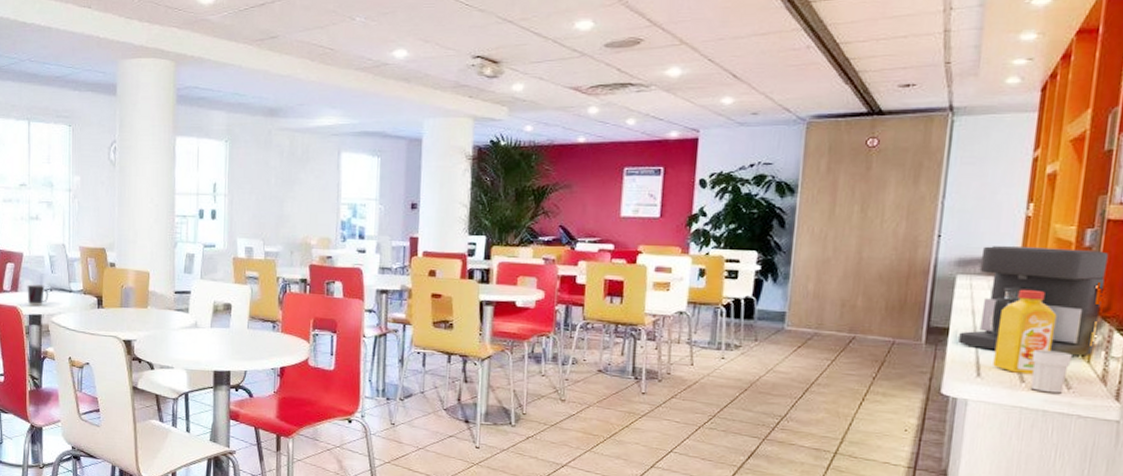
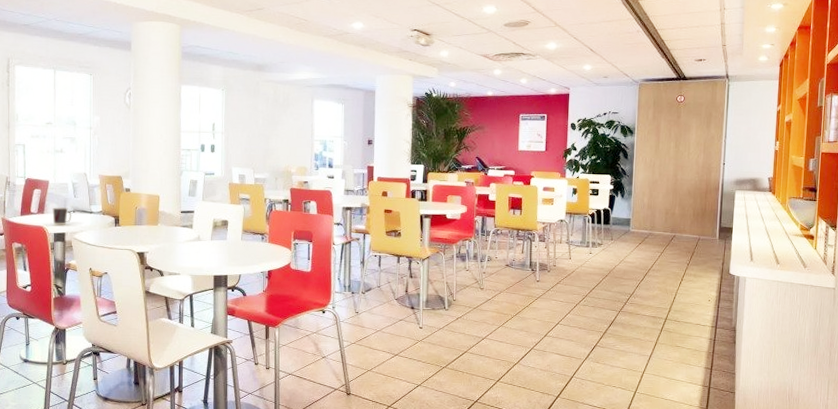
coffee maker: present [958,245,1110,356] -> none [739,170,824,245]
juice bottle: present [993,289,1057,374] -> none [760,200,796,258]
cup: present [1029,349,1072,395] -> none [782,241,806,272]

